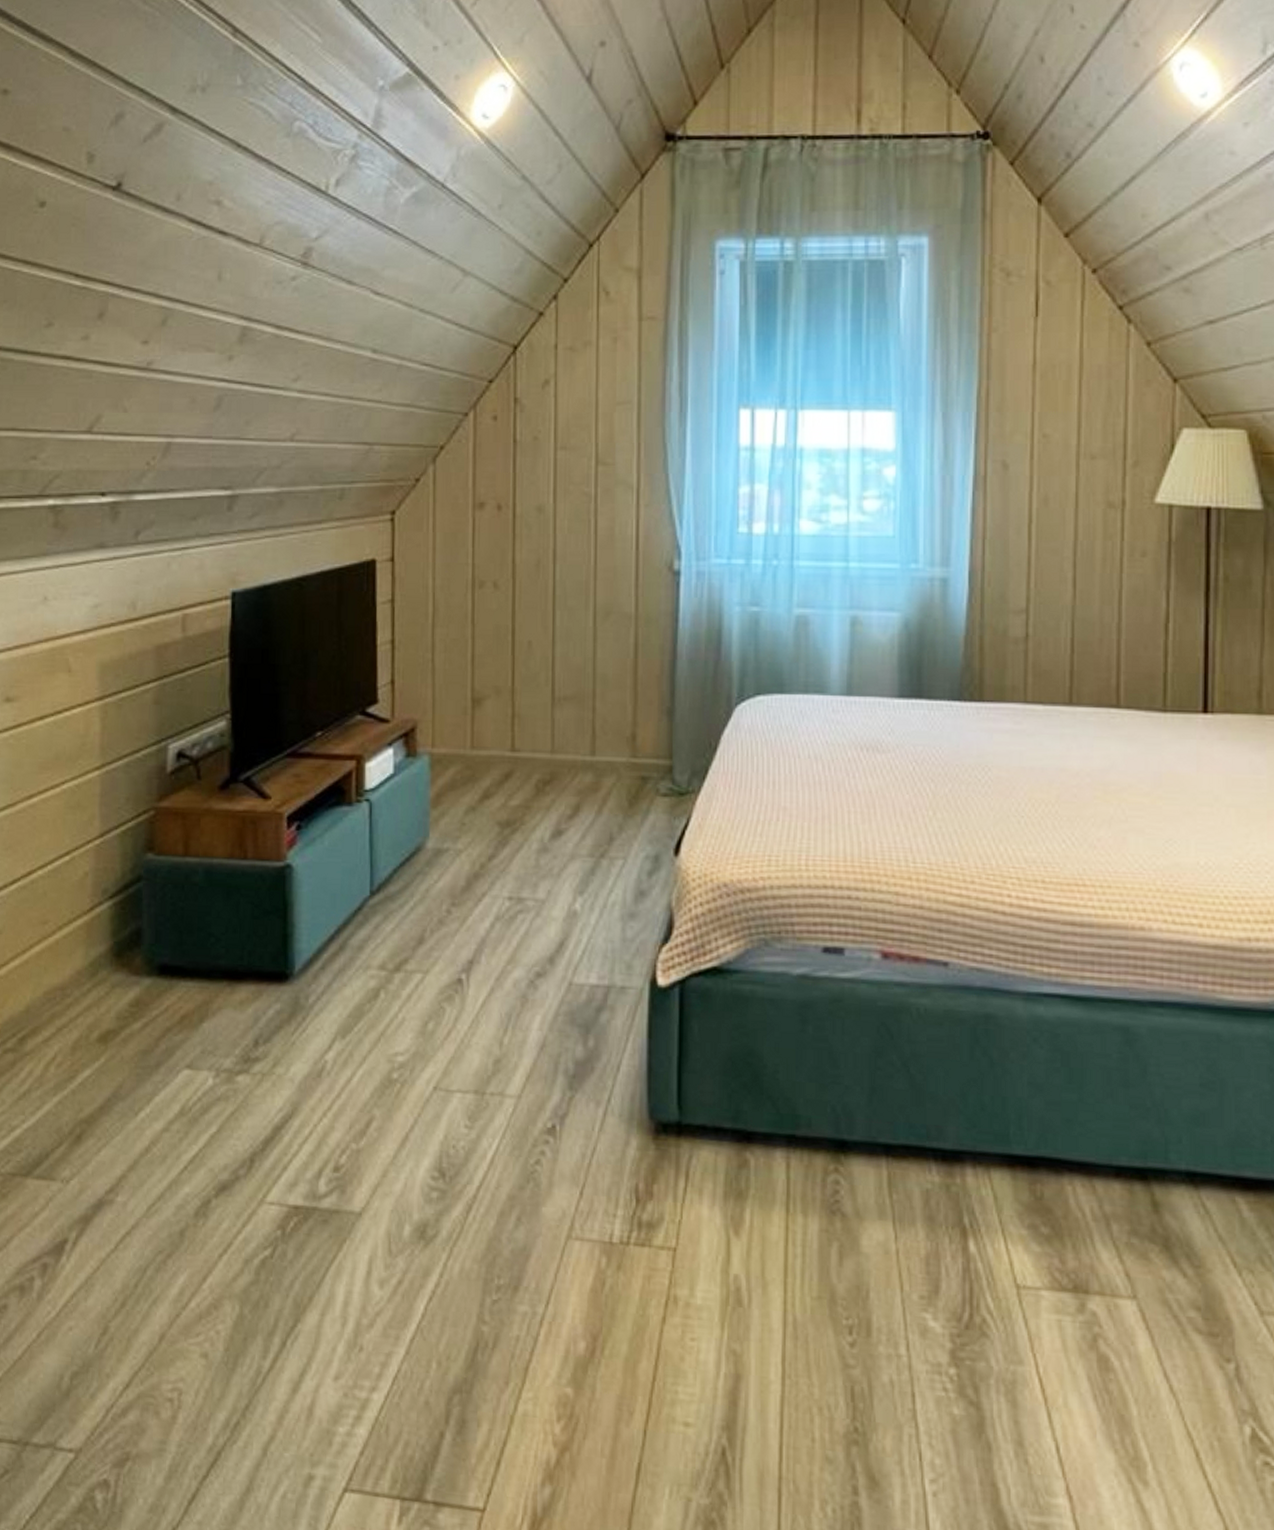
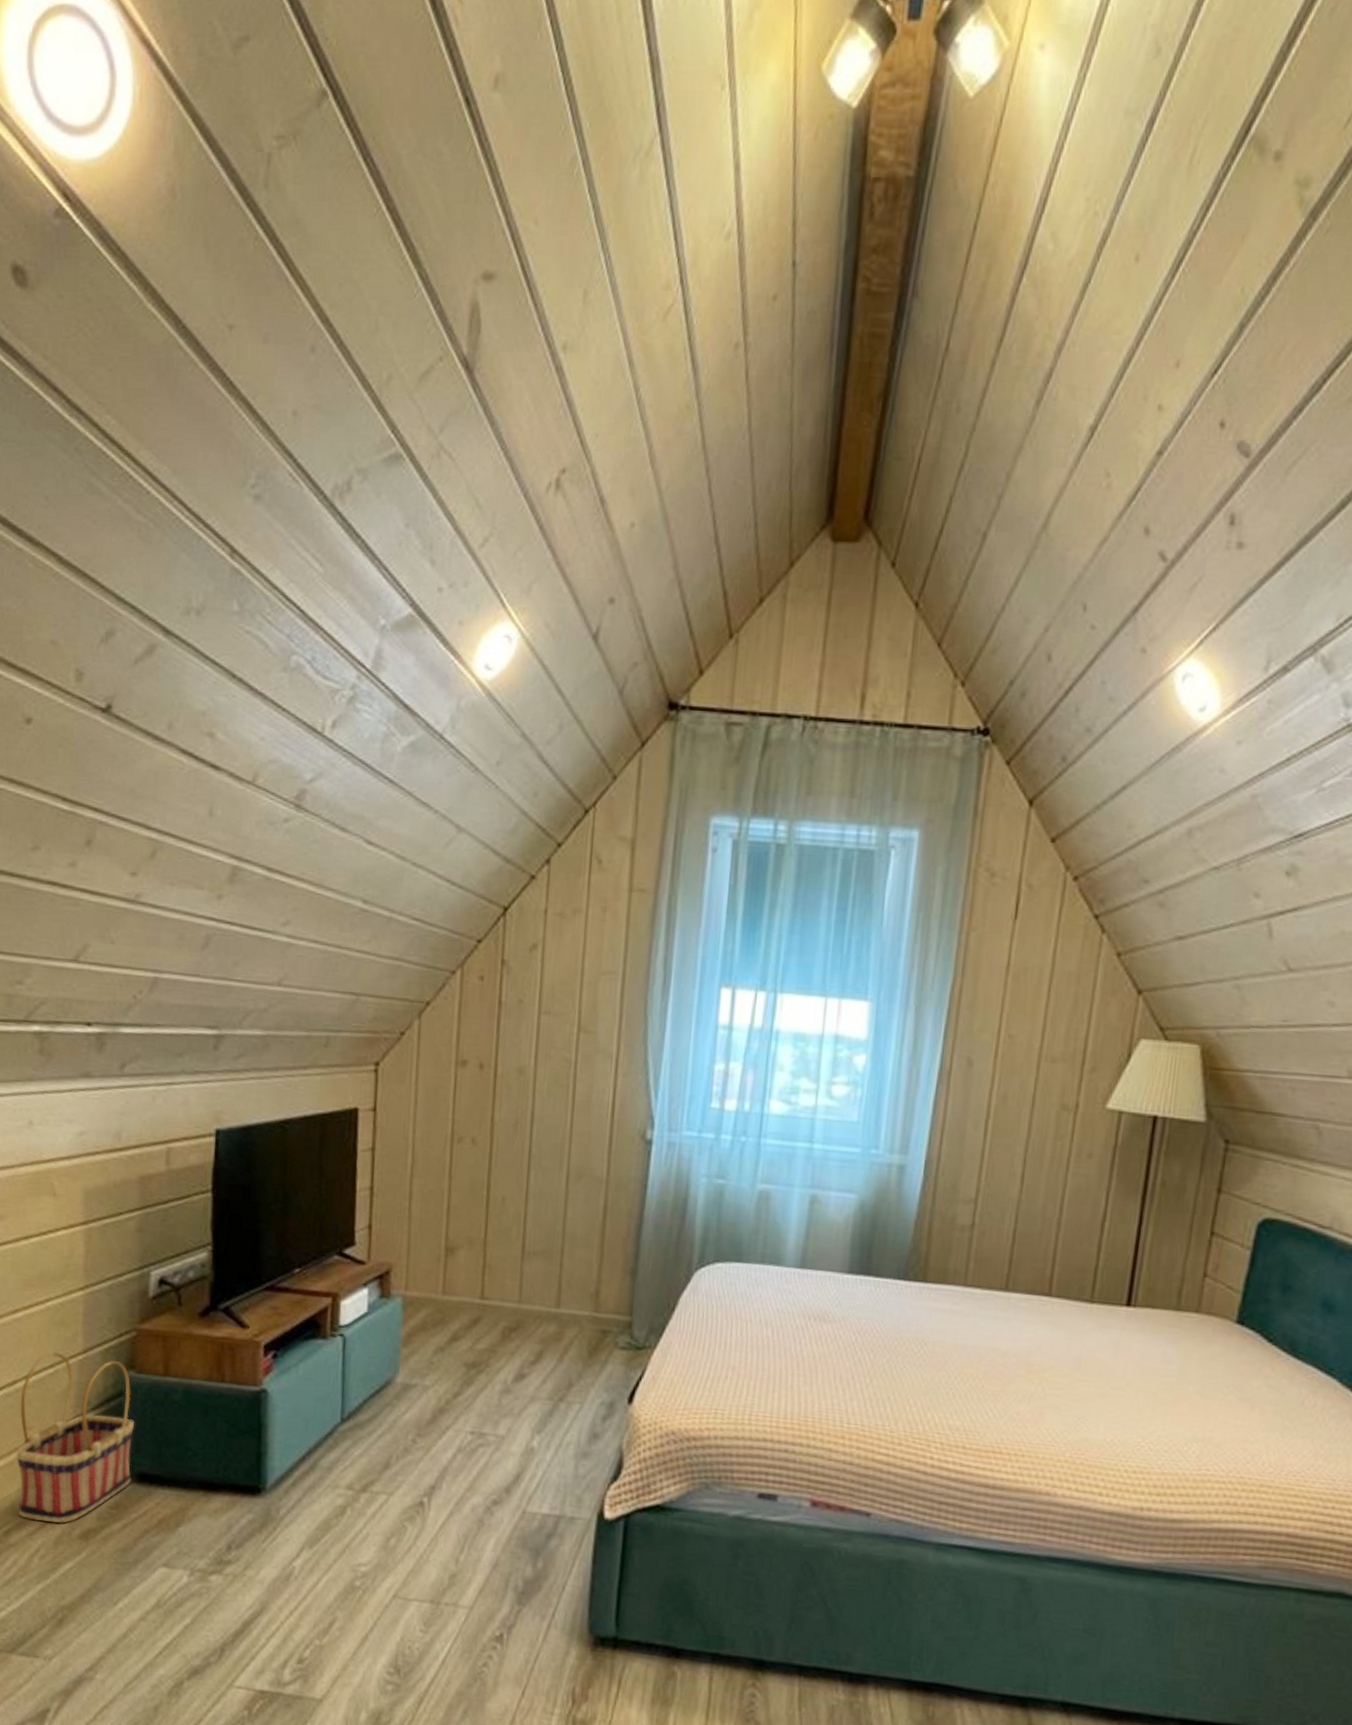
basket: none [31,837,154,1027] -> present [16,1351,134,1524]

